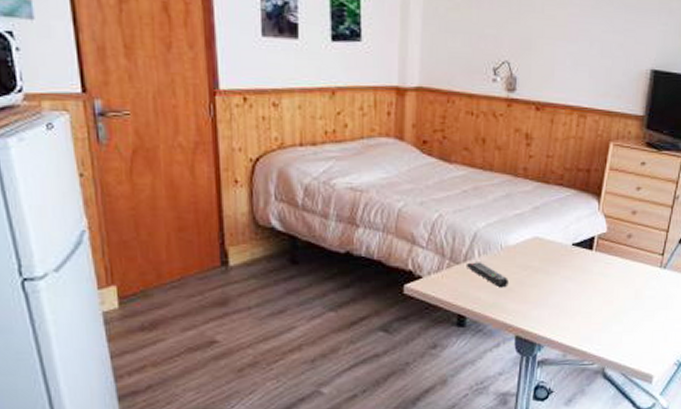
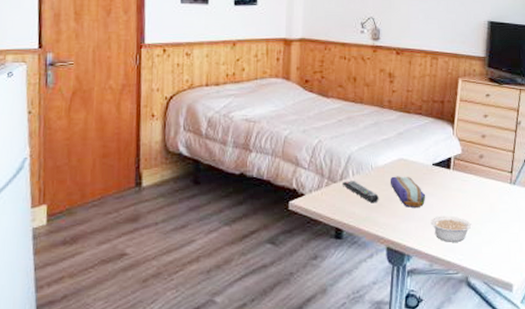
pencil case: none [521,257,563,293] -> present [390,176,426,208]
legume: none [566,302,622,331] -> present [430,215,480,242]

